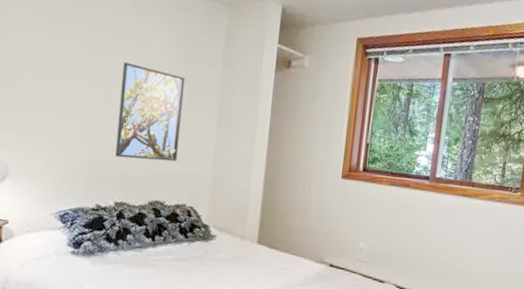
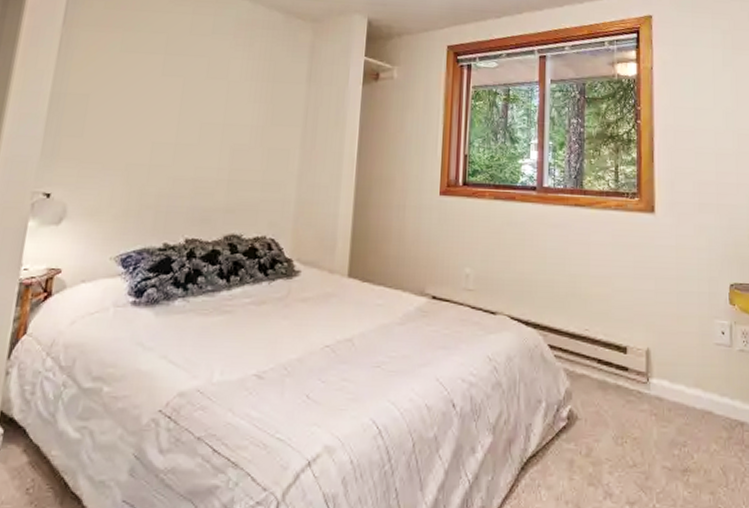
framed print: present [115,62,185,162] -> none [188,85,266,189]

